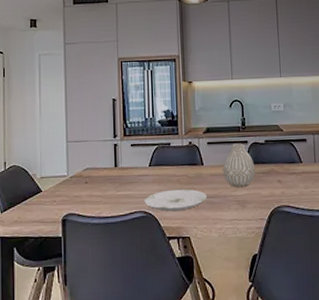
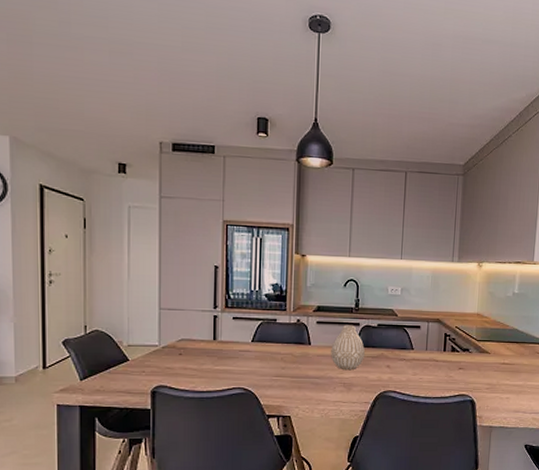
plate: present [144,189,207,212] -> none [244,367,312,390]

